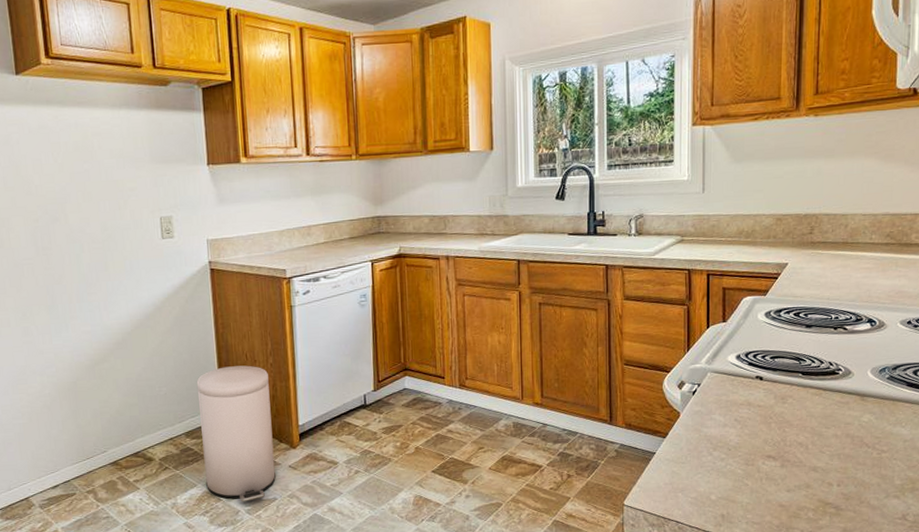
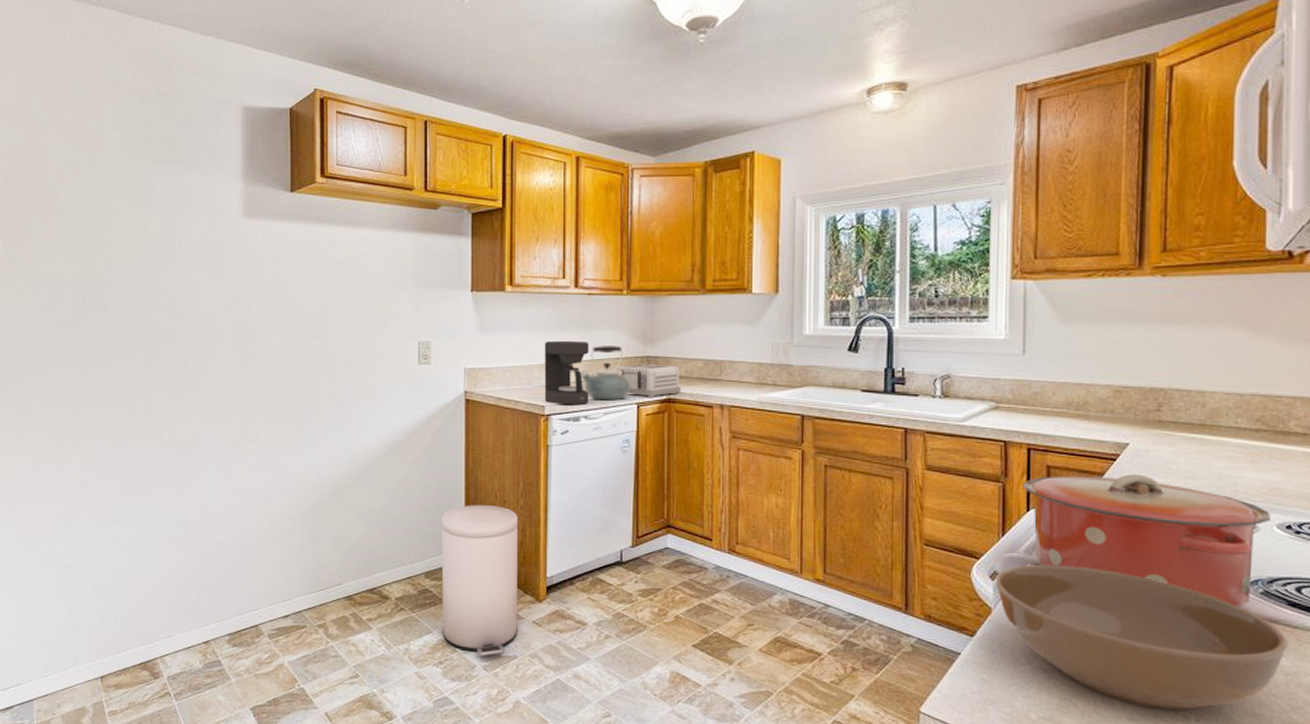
coffee maker: none [281,206,326,268] -> present [544,340,589,406]
kettle: none [317,208,364,261] -> present [580,346,630,401]
toaster: none [347,223,411,255] -> present [613,363,681,398]
bowl: none [682,370,907,480] -> present [995,564,1289,711]
casserole: none [703,289,896,392] -> present [1023,474,1270,608]

